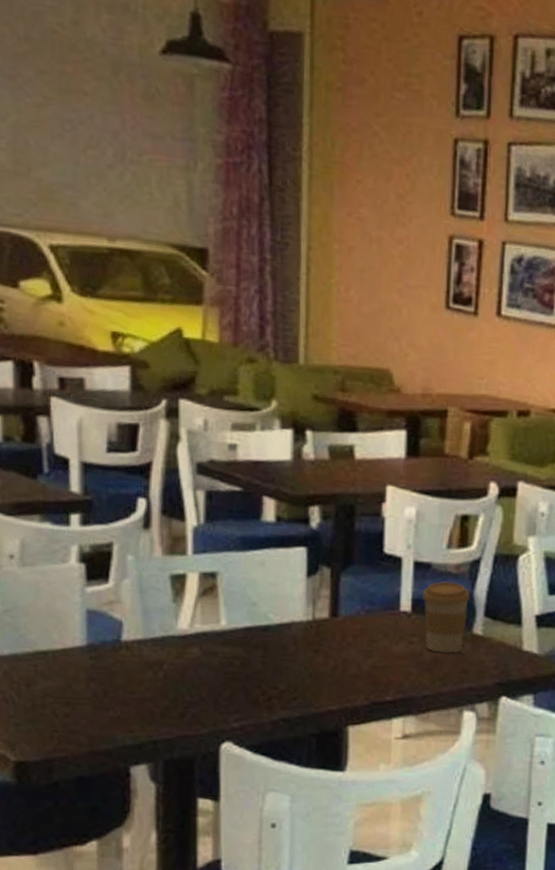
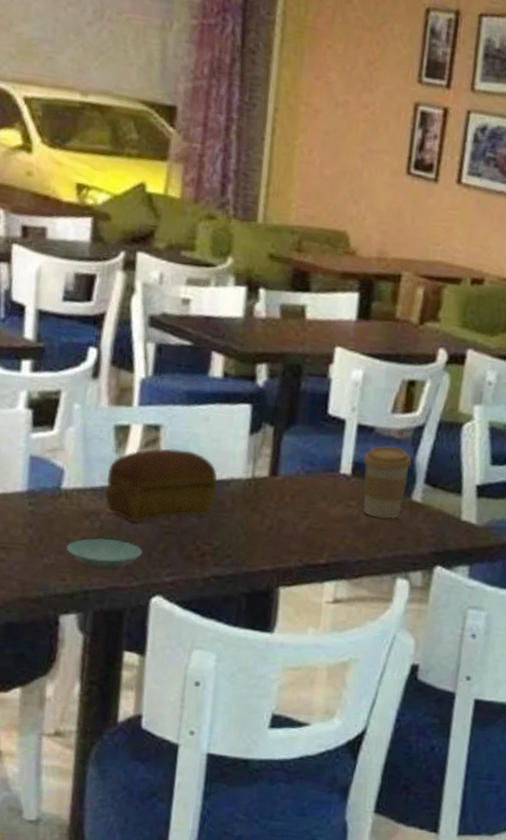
saucer: none [132,688,209,719] -> present [67,538,143,570]
bread: none [166,595,278,671] -> present [105,448,218,523]

